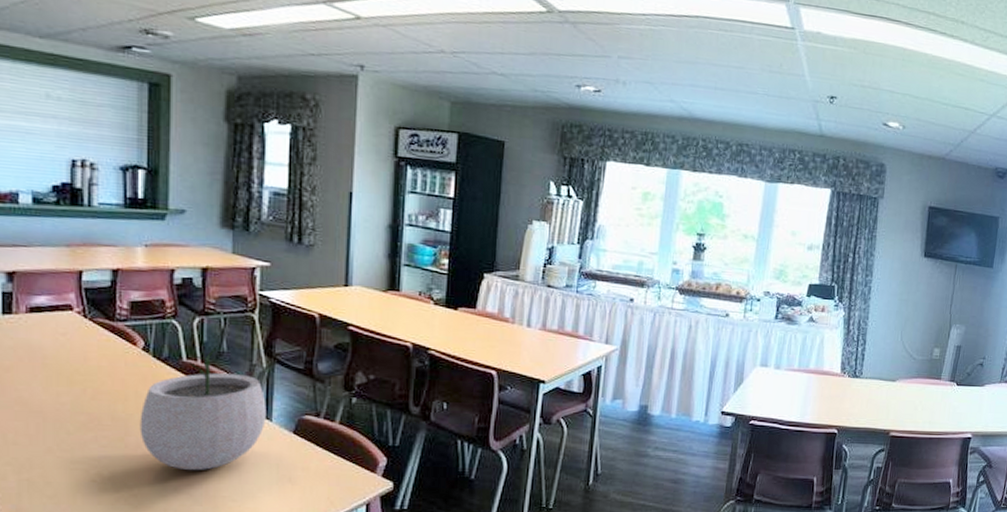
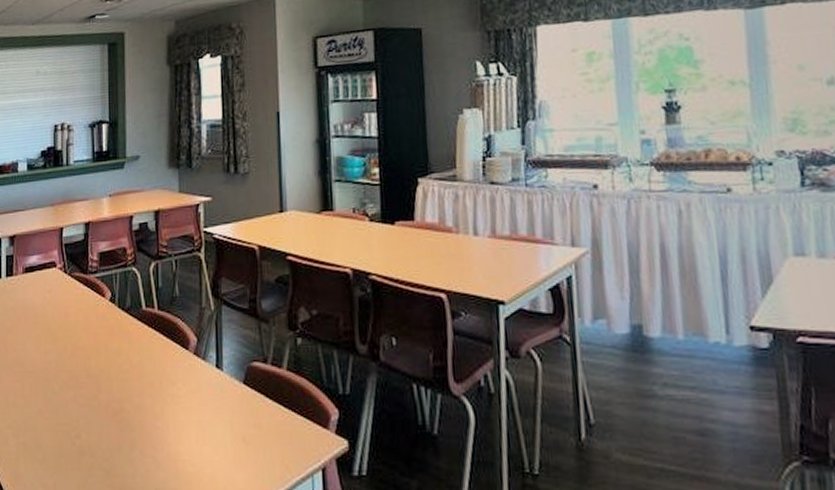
plant pot: present [139,347,266,470] -> none [109,292,218,429]

